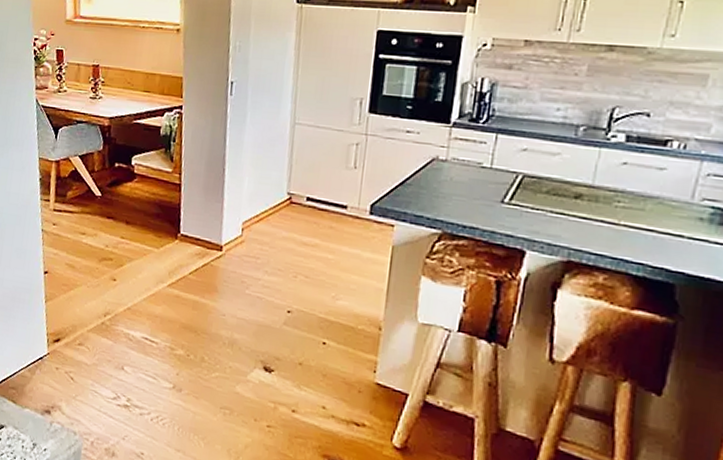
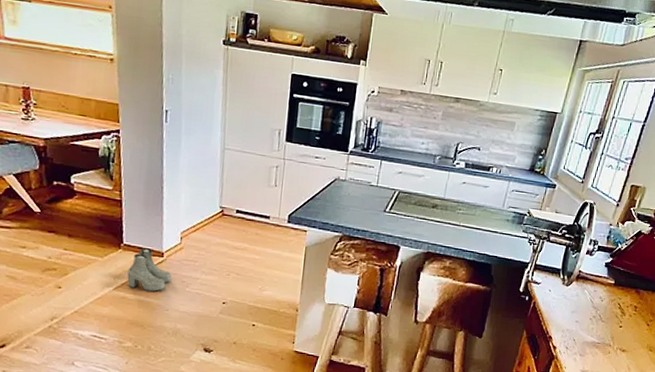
boots: none [182,239,231,292] -> present [127,248,172,292]

